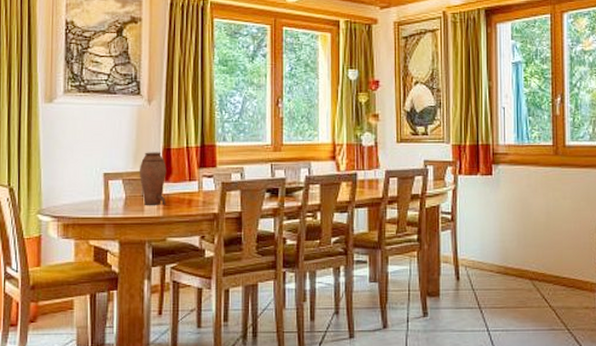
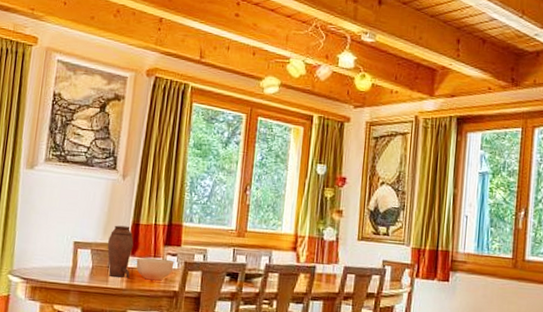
bowl: none [171,182,211,205] -> present [136,257,174,281]

